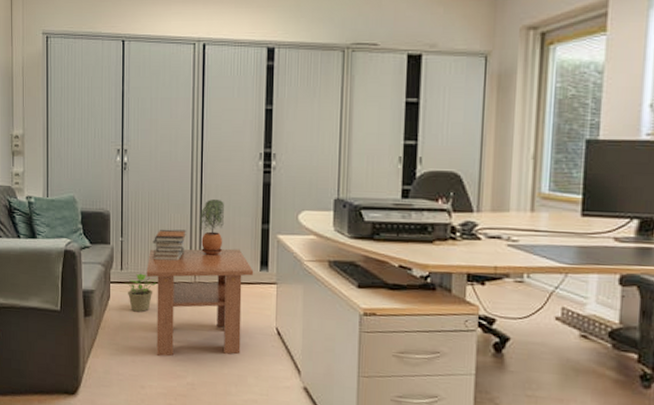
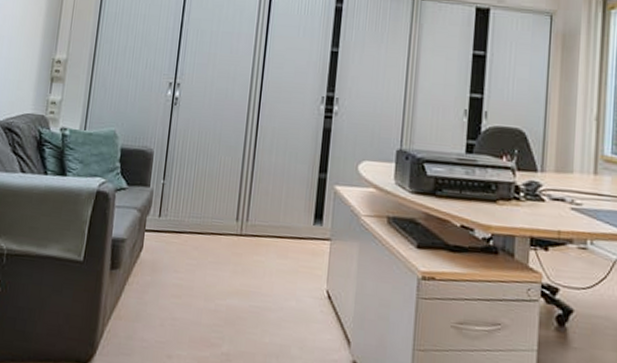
potted plant: present [124,273,156,312] -> none [161,221,197,267]
coffee table: present [146,248,254,357] -> none [187,195,307,320]
book stack: present [152,229,186,261] -> none [196,173,237,209]
potted plant: present [199,200,224,255] -> none [250,143,280,205]

